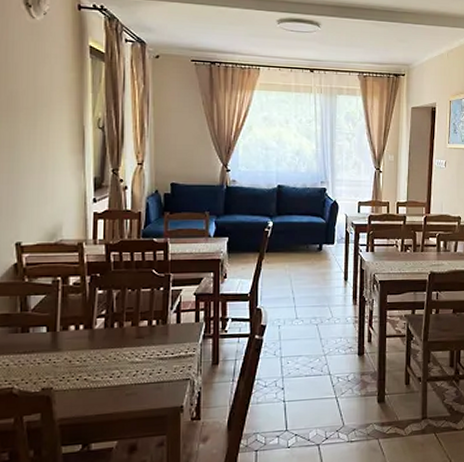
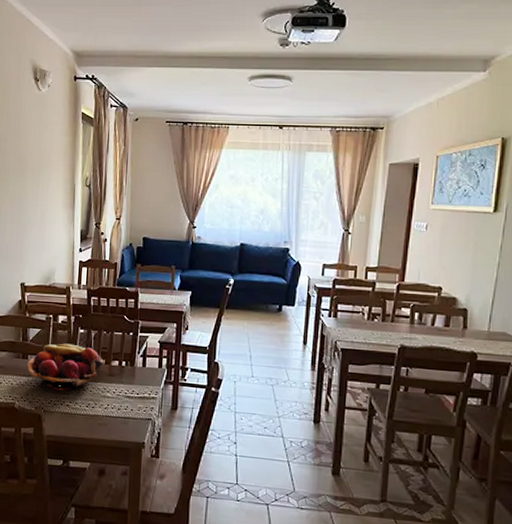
fruit basket: none [29,308,130,364] -> present [27,343,104,391]

